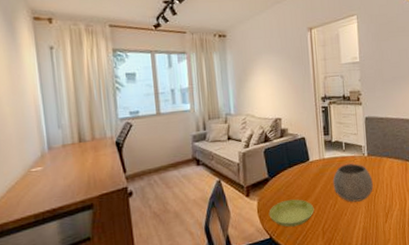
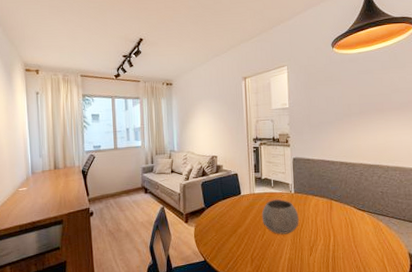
saucer: present [268,199,314,227] -> none [204,228,244,253]

